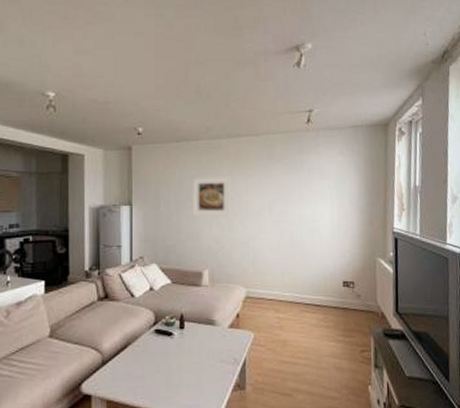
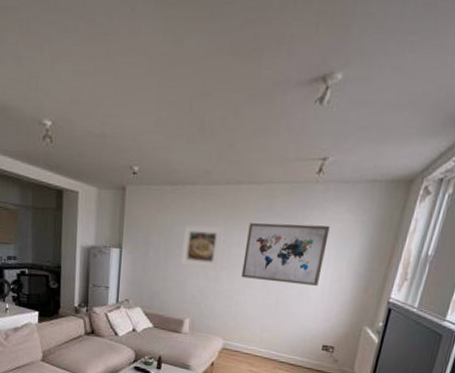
wall art: none [253,168,328,224] -> present [241,222,330,286]

